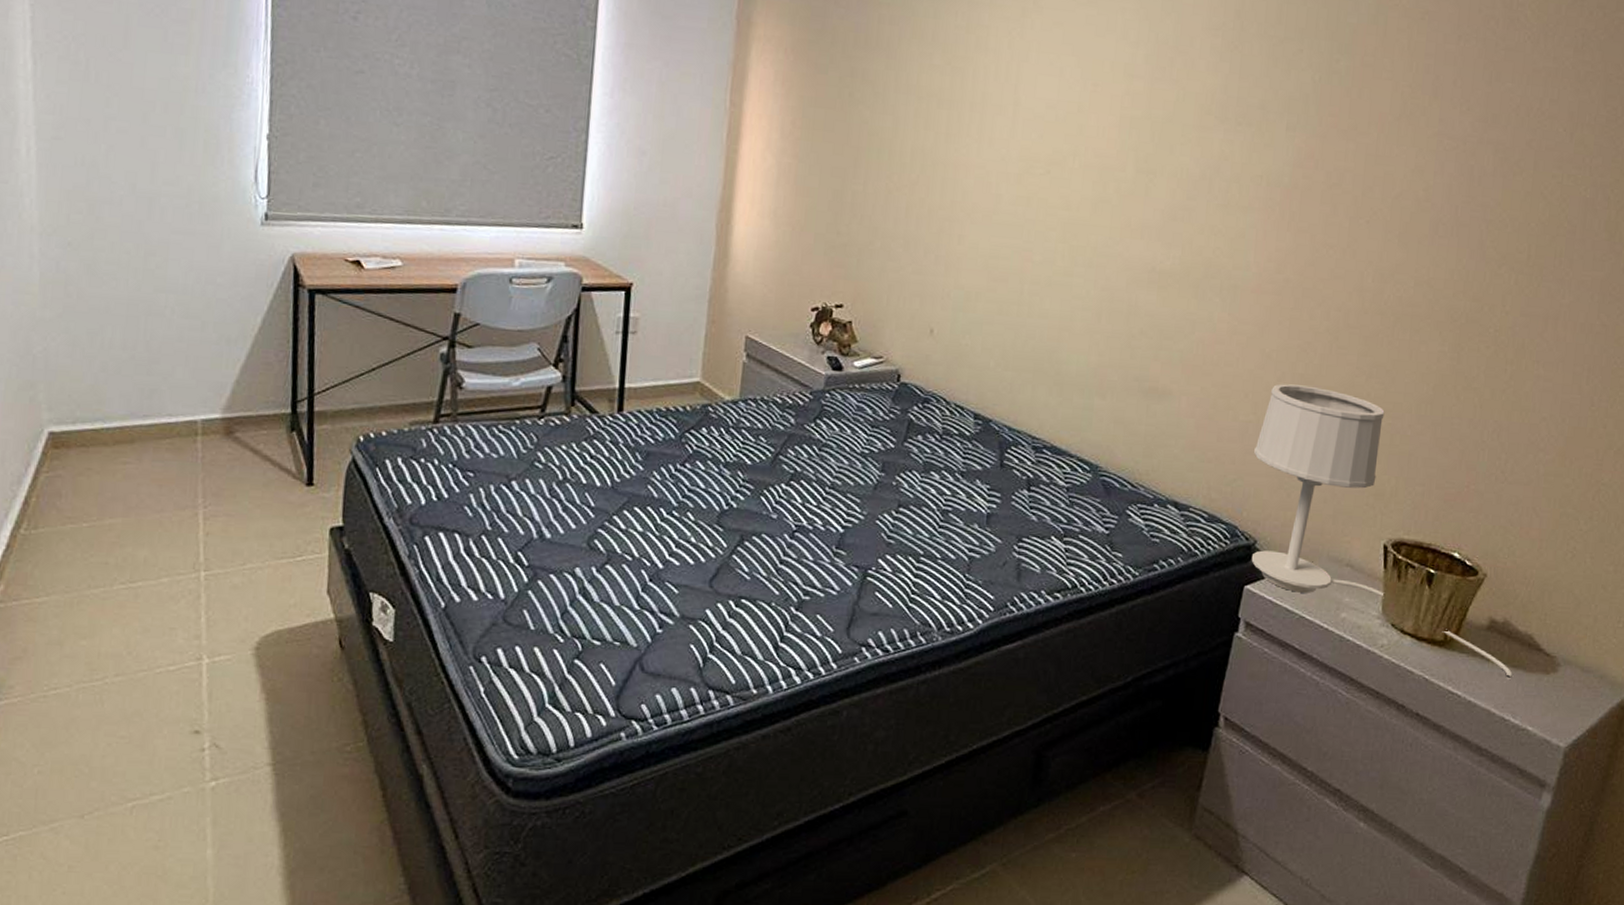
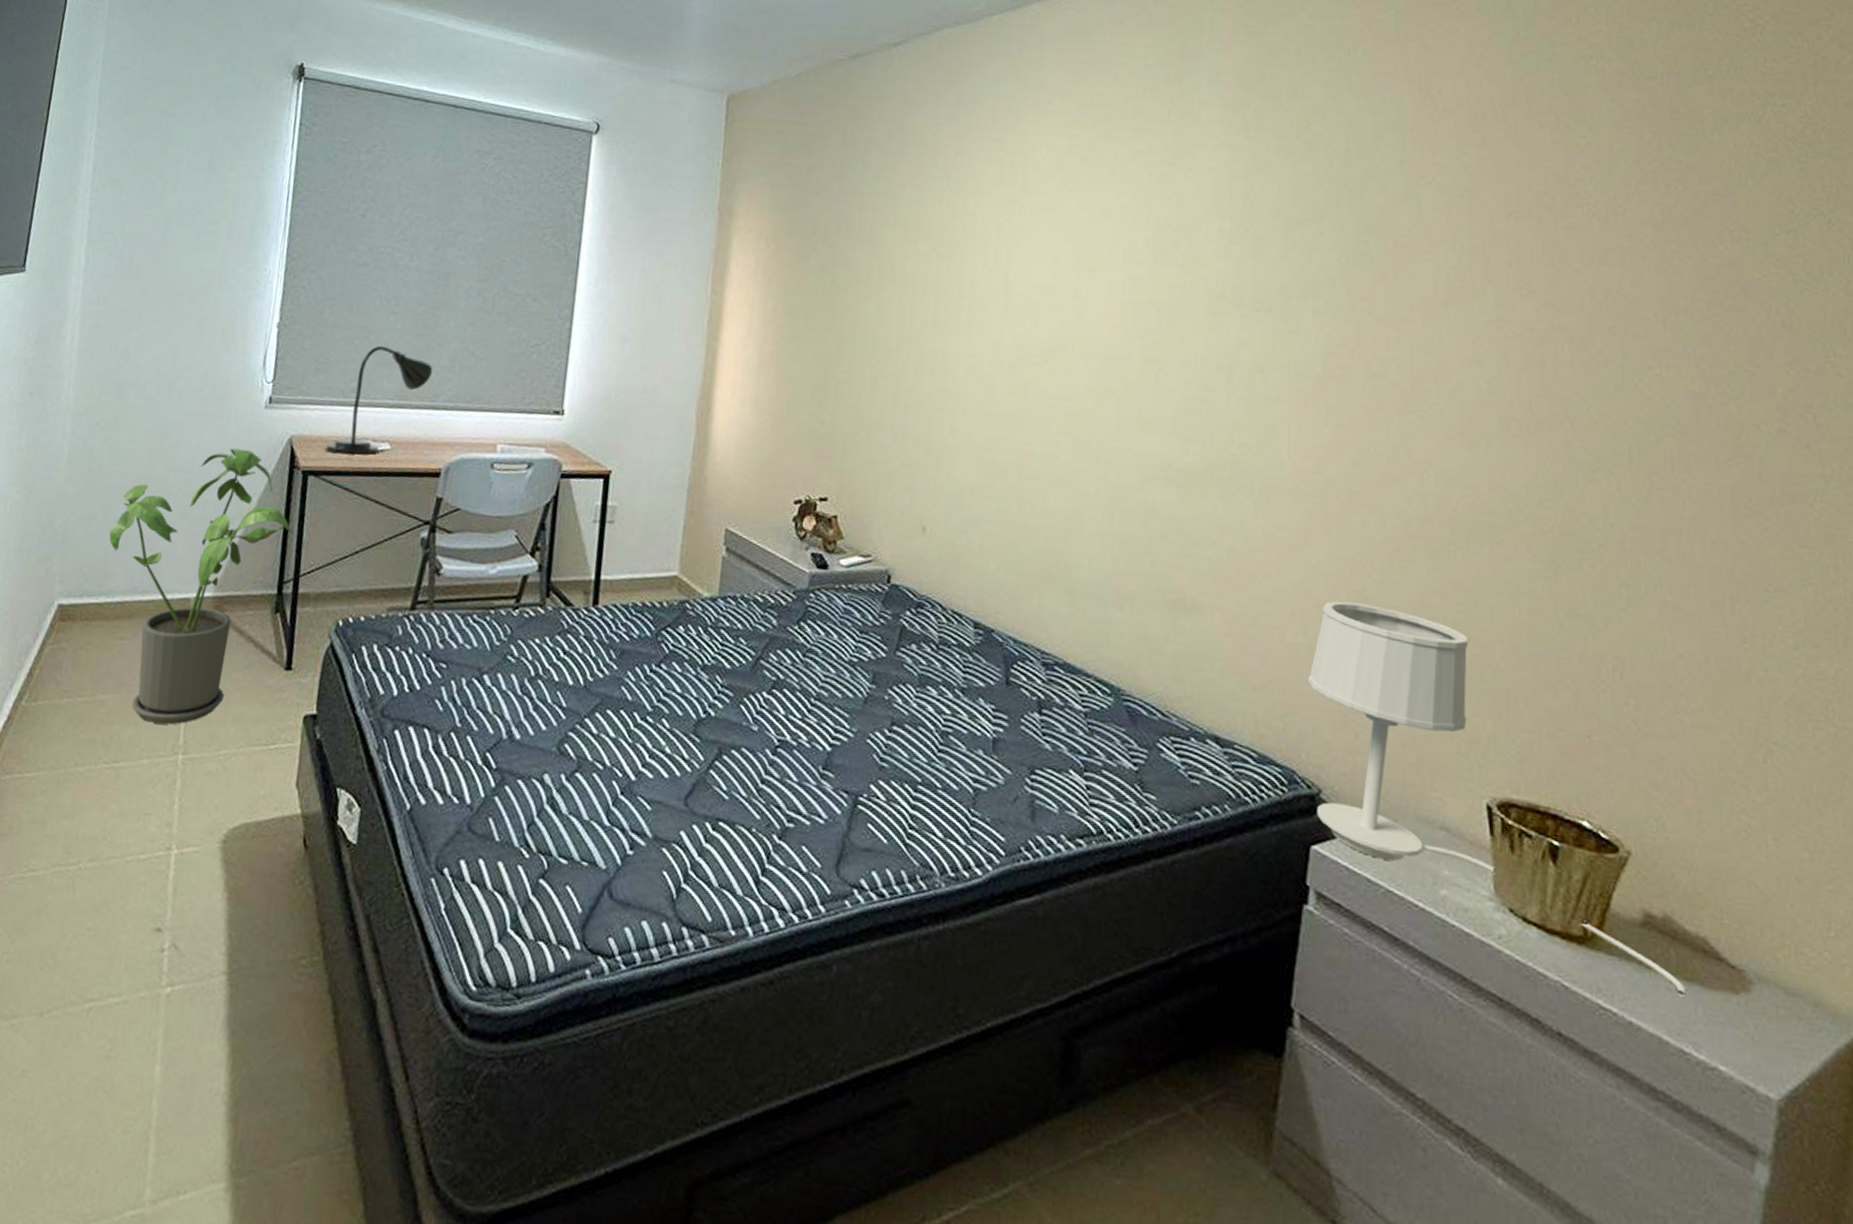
house plant: none [98,267,303,544] -> present [109,448,293,725]
desk lamp: none [330,158,443,272] -> present [323,345,433,455]

